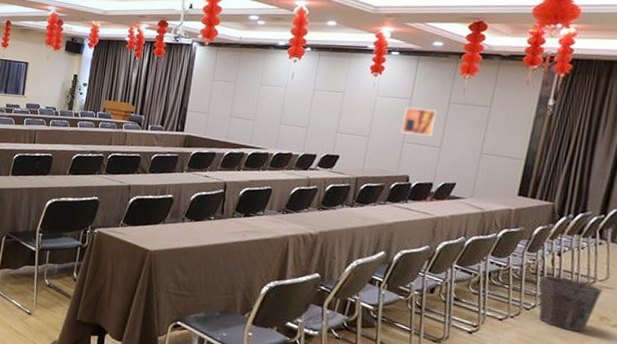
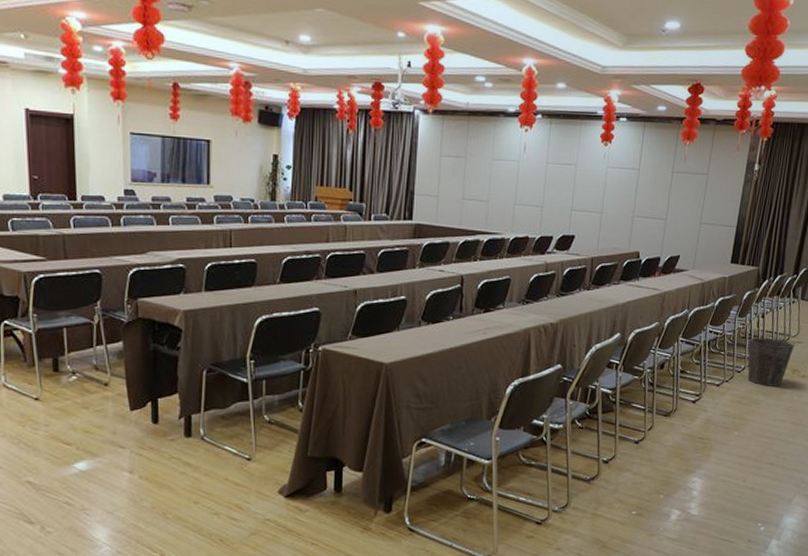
wall art: present [400,106,438,137] -> none [630,178,663,209]

